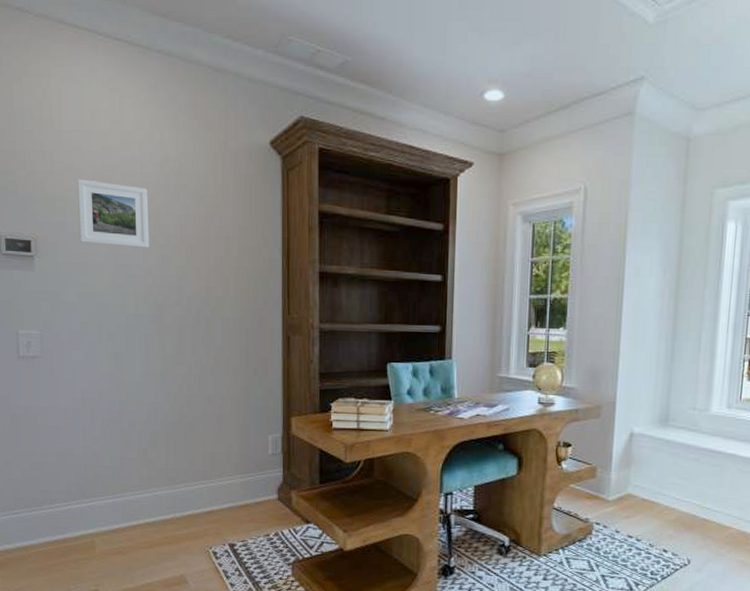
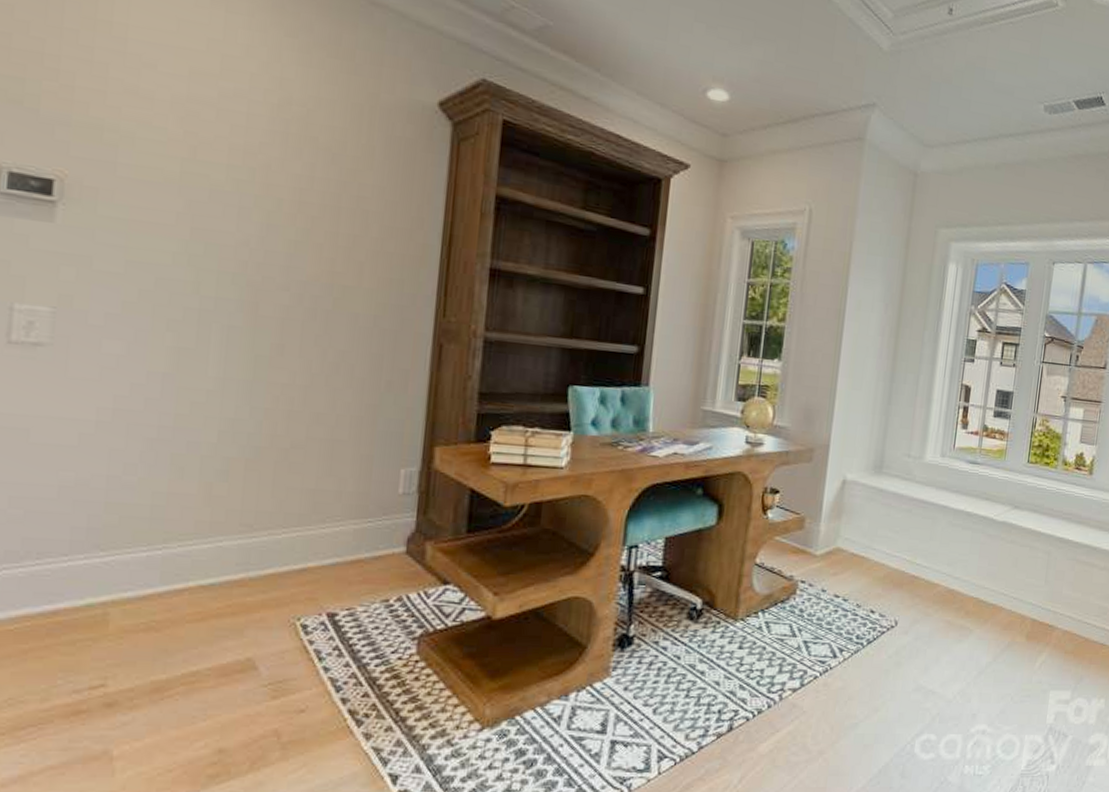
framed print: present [77,179,149,248] -> none [137,107,254,212]

